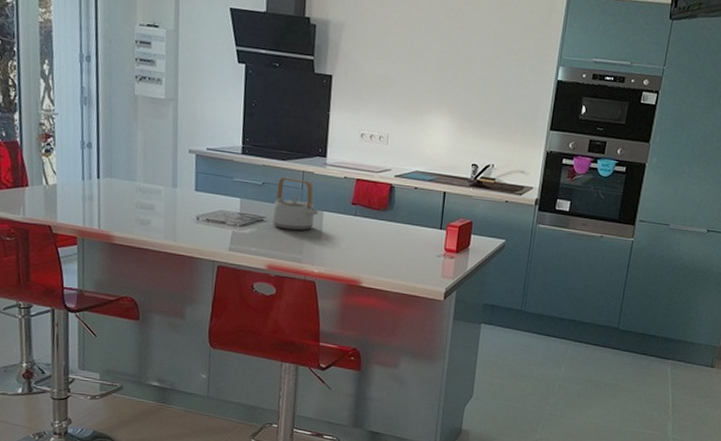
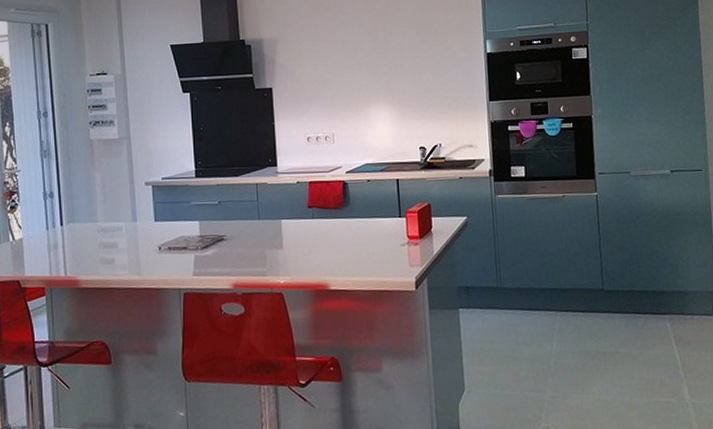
teapot: present [272,177,319,231] -> none [231,192,277,245]

